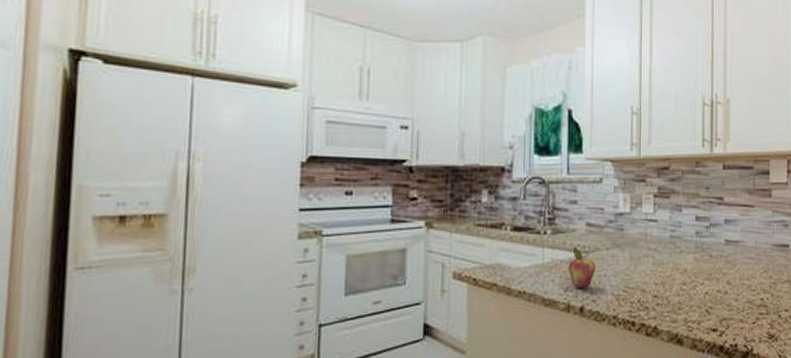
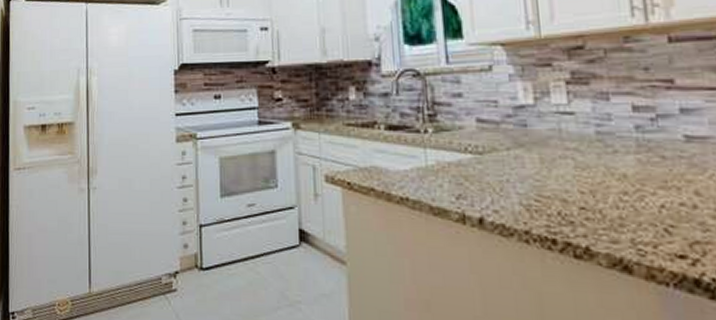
fruit: present [568,247,596,289] -> none [458,147,495,196]

